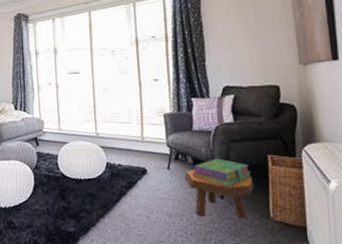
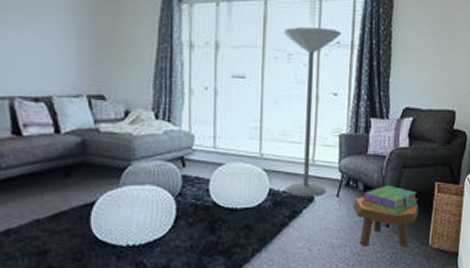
floor lamp: none [106,26,158,170] -> present [283,26,341,197]

